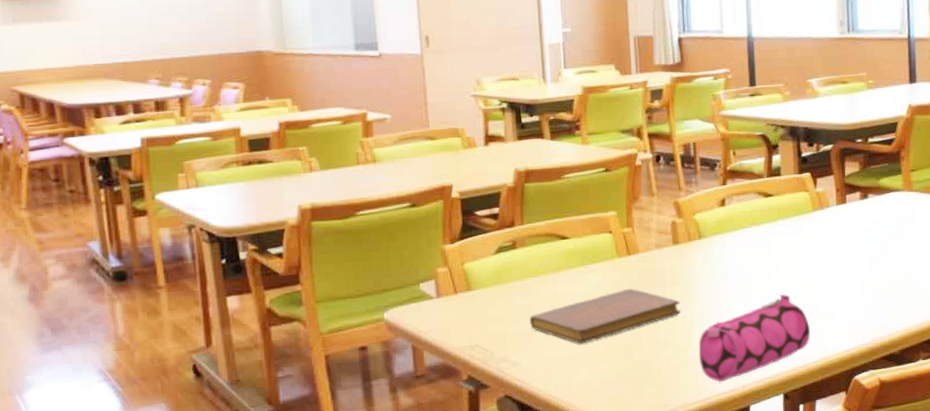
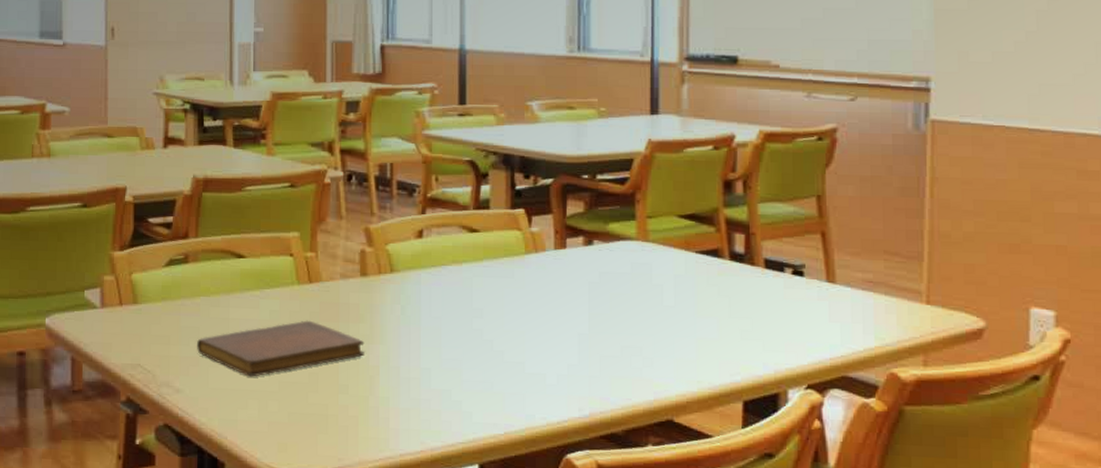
pencil case: present [698,293,811,382] -> none [382,346,516,441]

